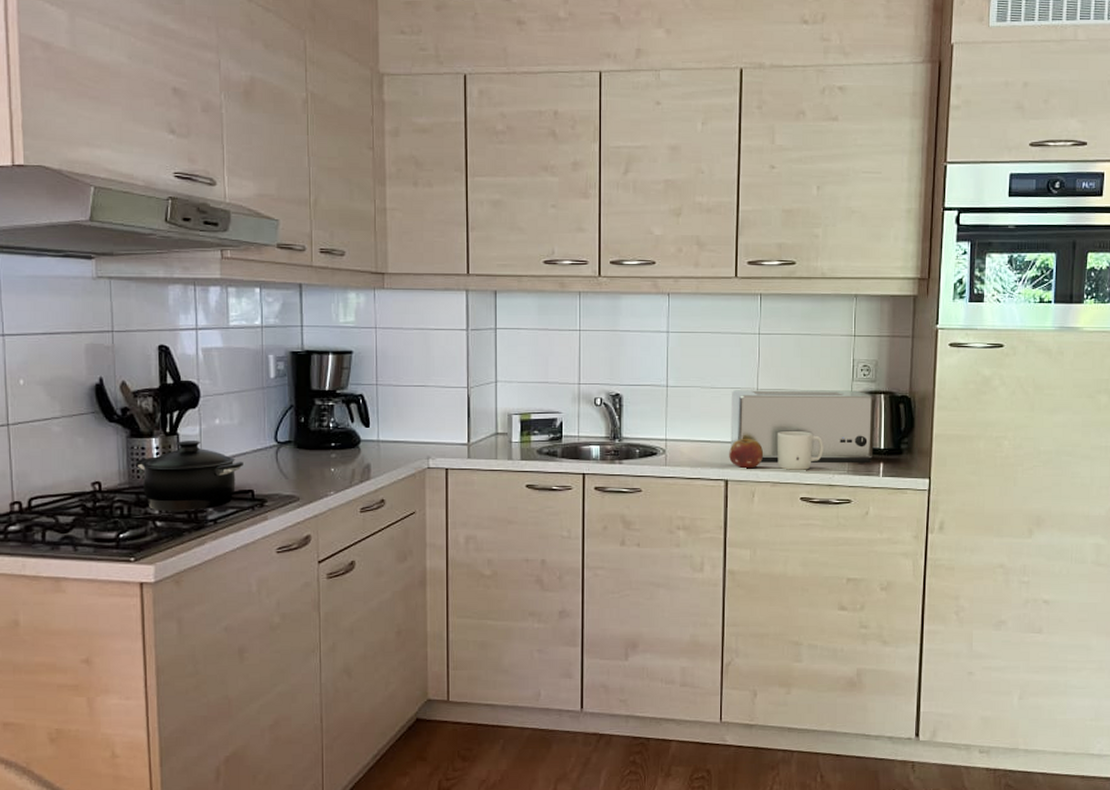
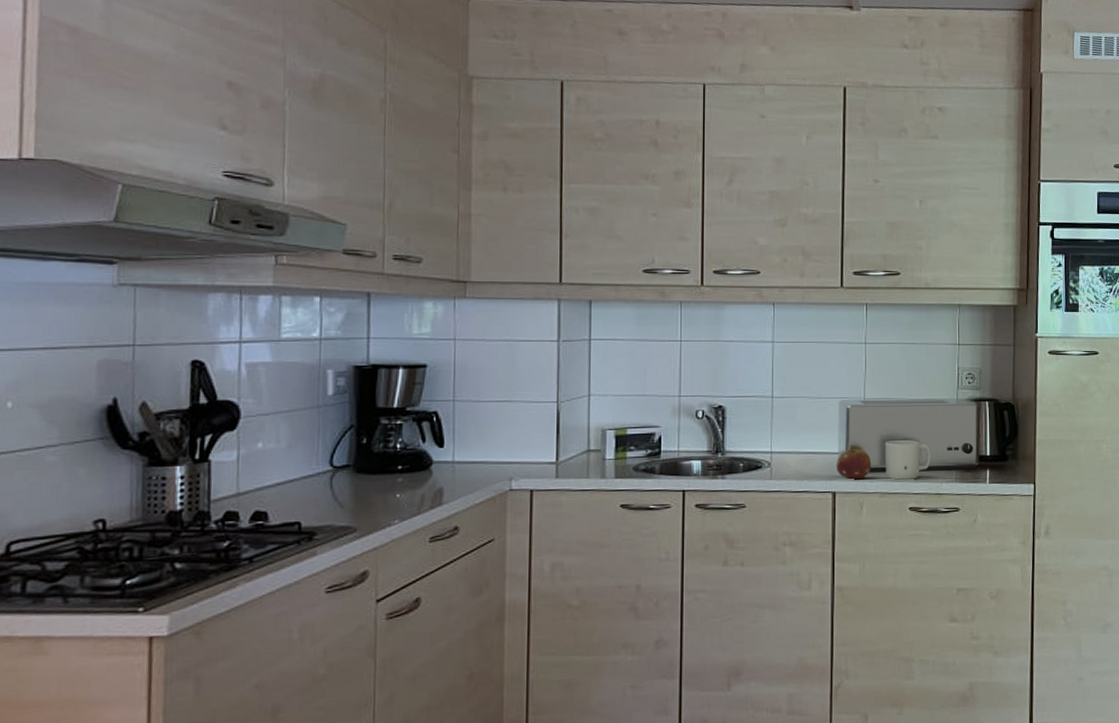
saucepan: present [135,441,243,512] -> none [152,468,290,552]

